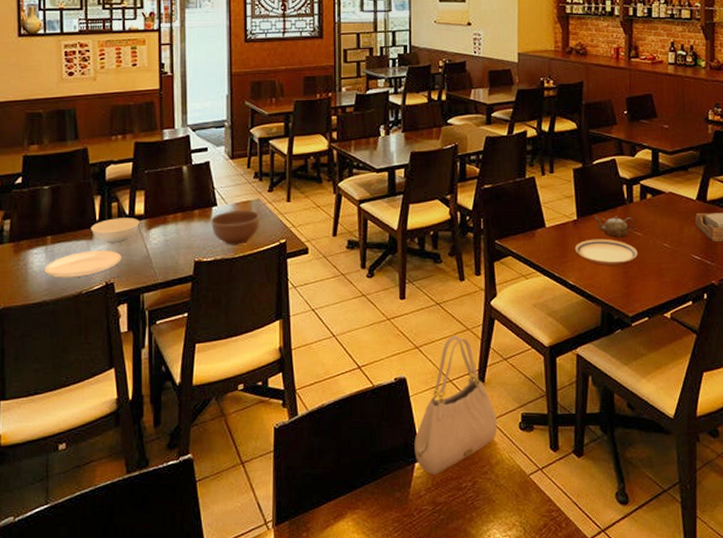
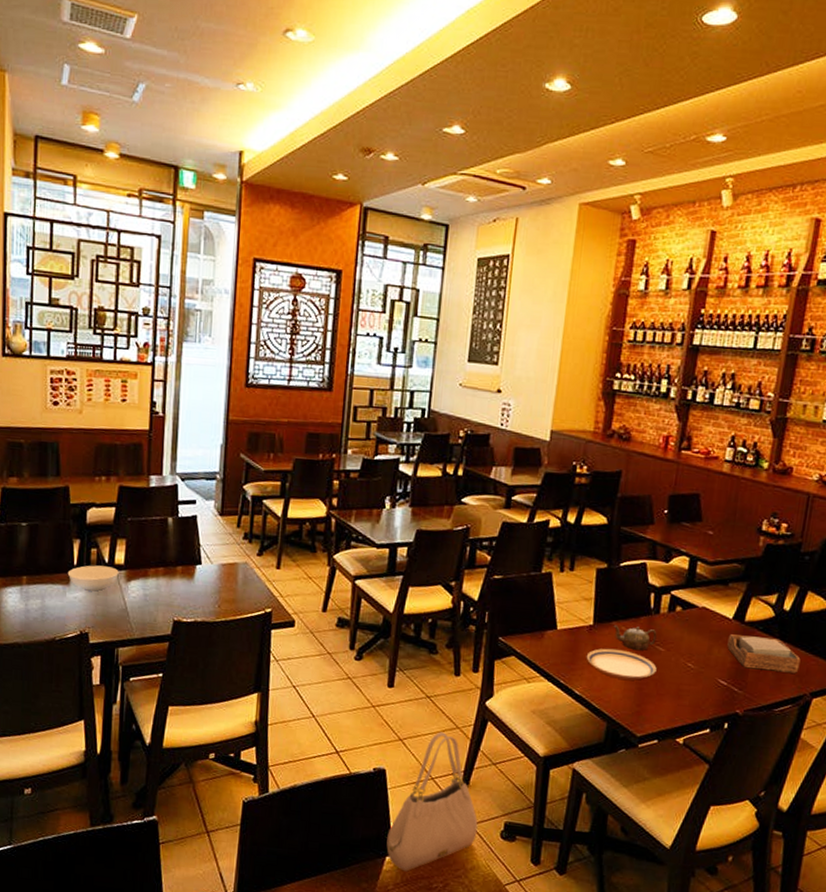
plate: present [45,250,121,278] -> none [18,596,98,623]
bowl: present [210,209,260,245] -> none [193,571,247,609]

